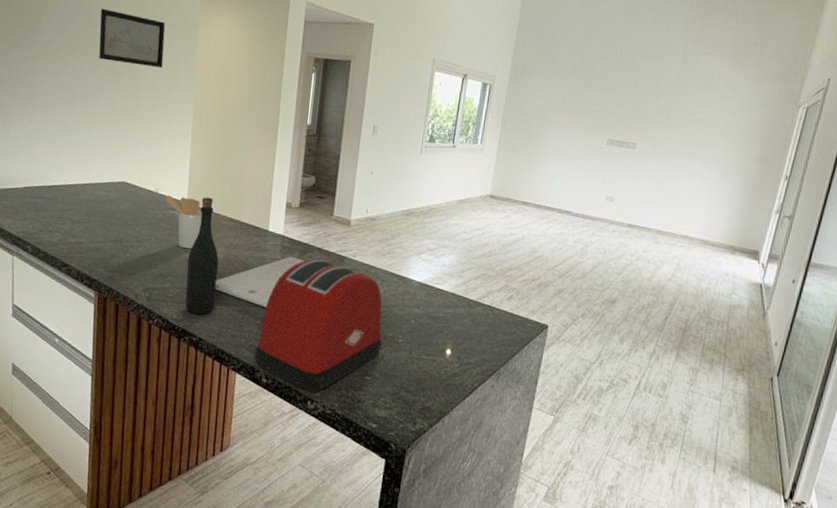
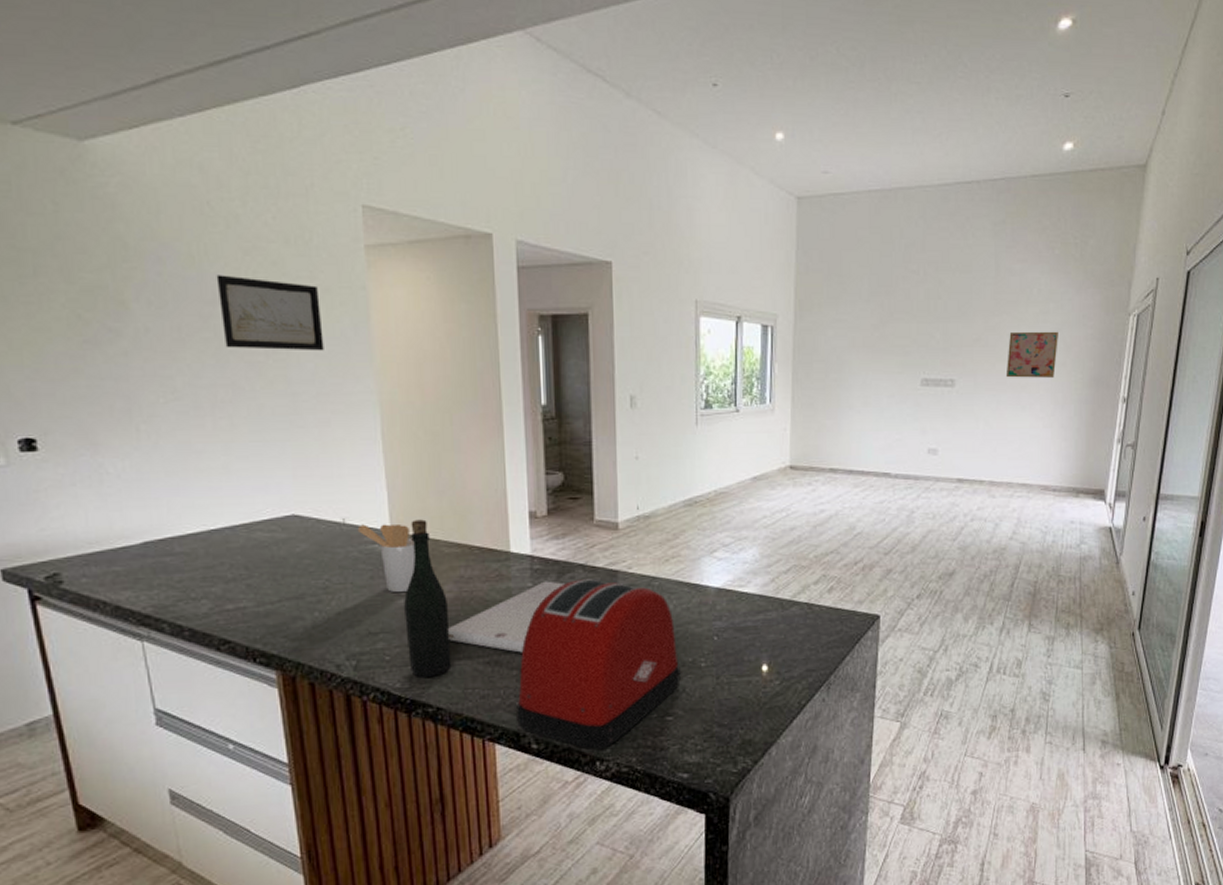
wall art: none [681,110,733,152] -> present [1005,331,1058,378]

